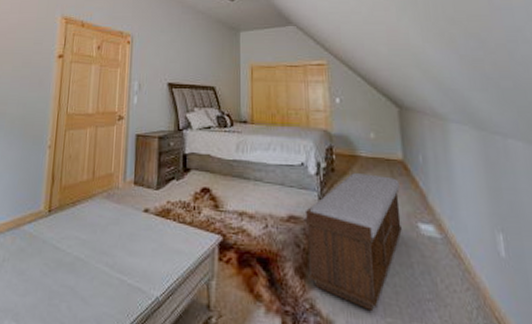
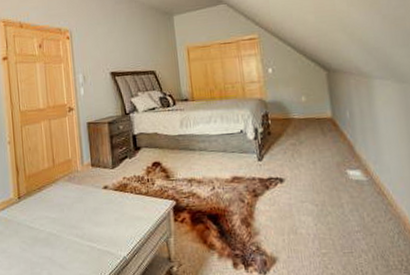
bench: present [306,173,403,311] -> none [247,133,334,246]

